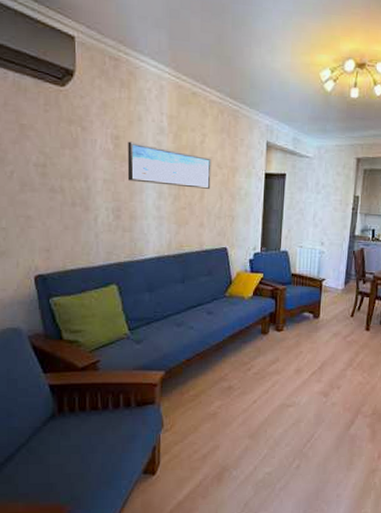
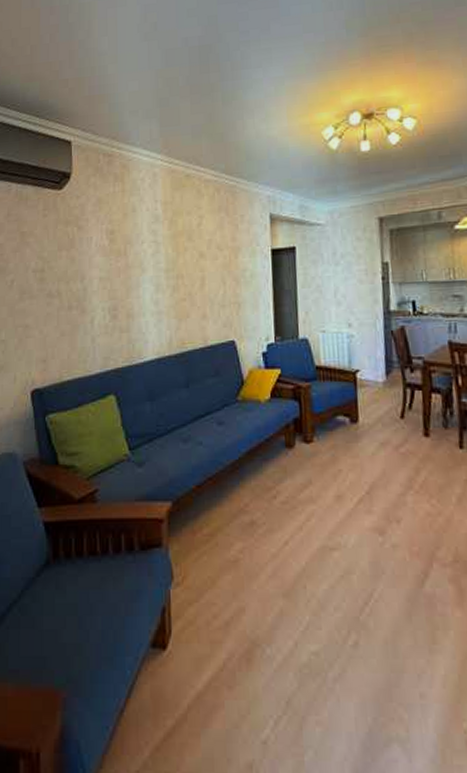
wall art: present [127,141,211,189] -> none [123,234,212,277]

